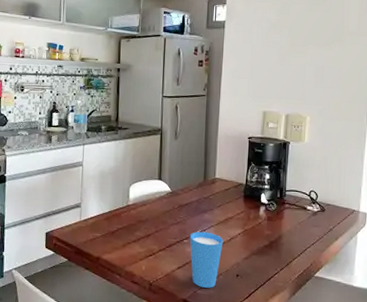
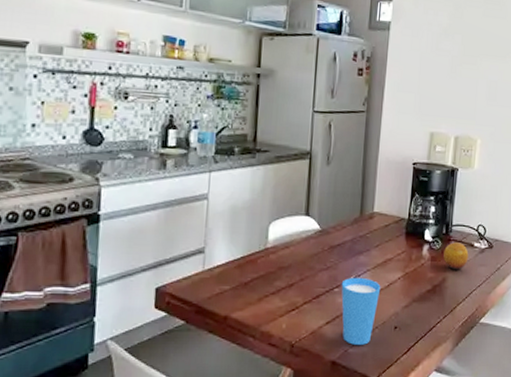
fruit: none [279,205,302,230] -> present [443,242,469,270]

